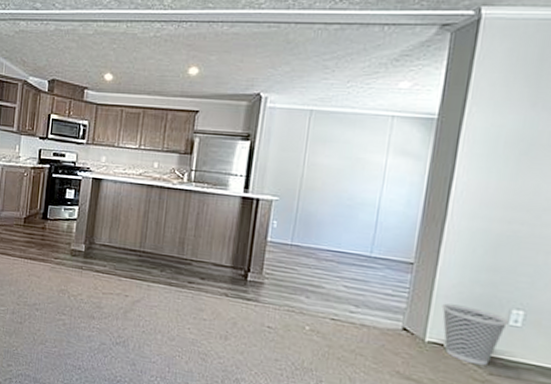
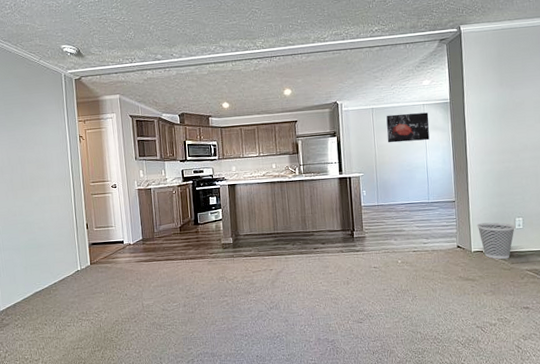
wall art: none [324,123,399,169] -> present [386,112,430,143]

